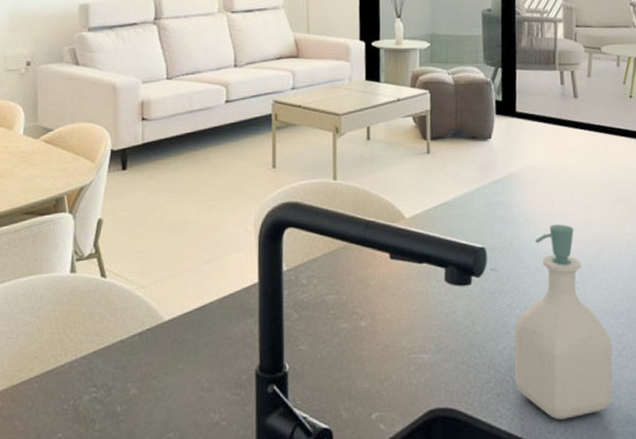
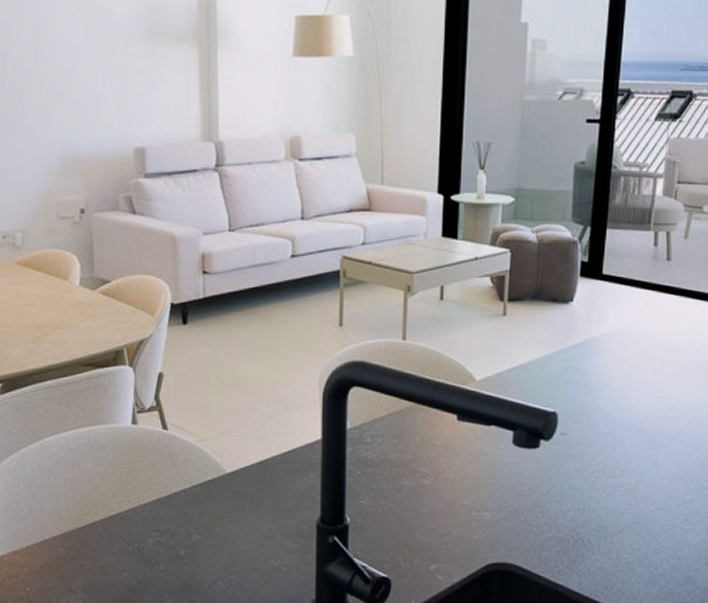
soap bottle: present [514,224,613,420] -> none [576,391,678,577]

